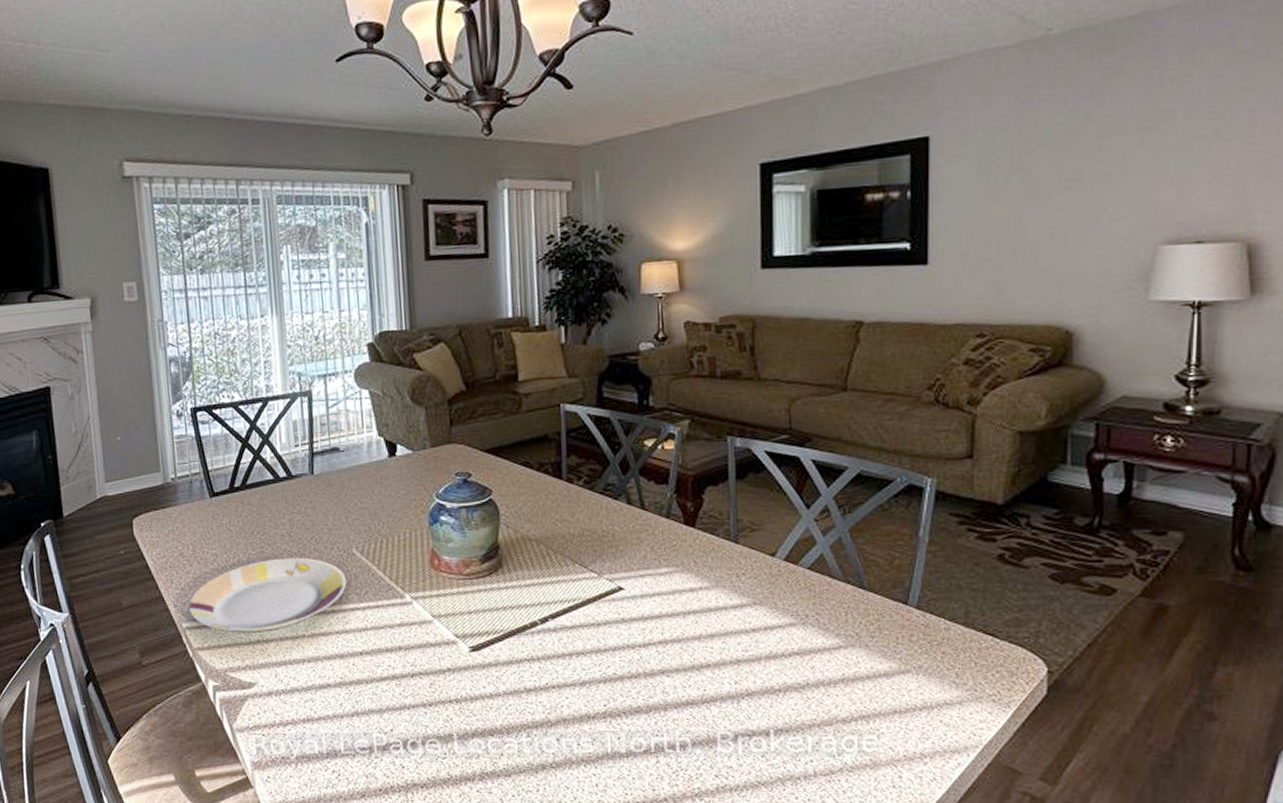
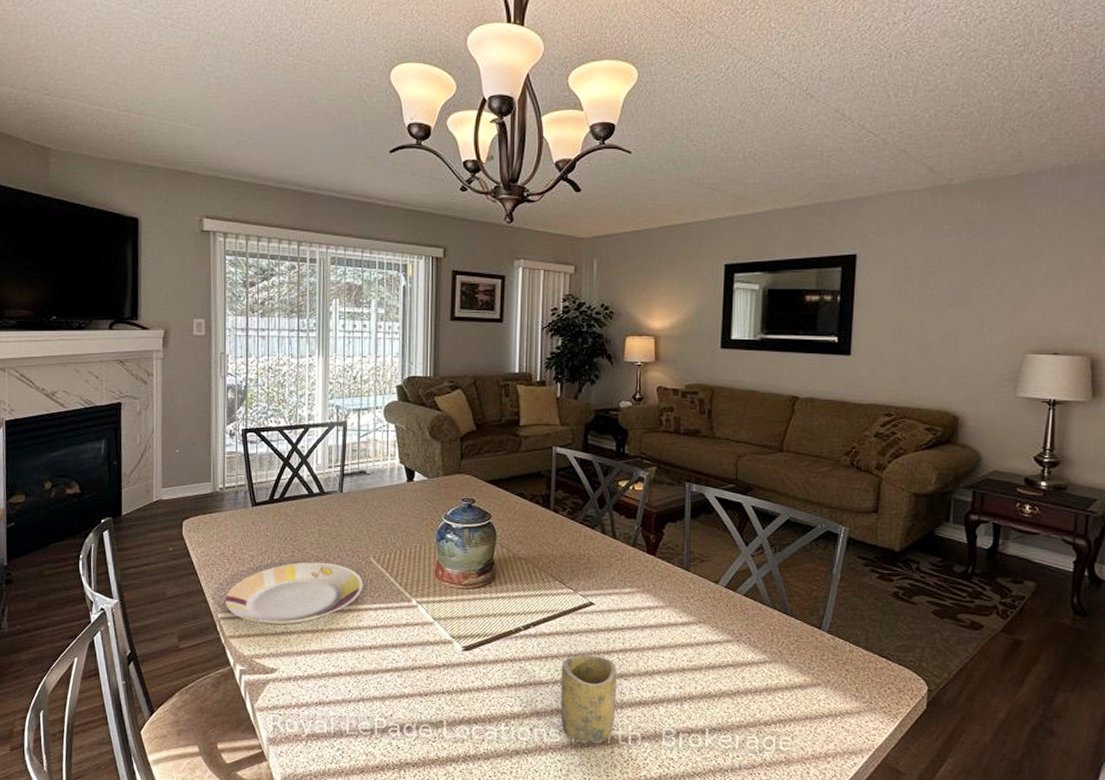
cup: none [589,649,659,751] -> present [561,655,617,742]

